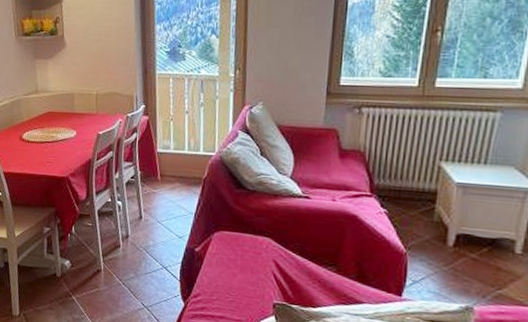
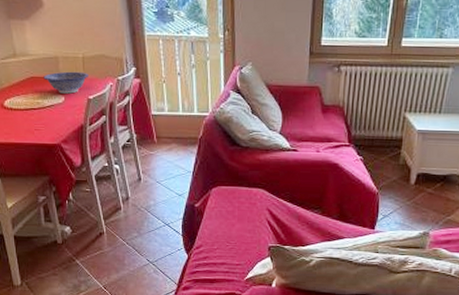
decorative bowl: none [59,107,100,129] -> present [43,71,88,94]

